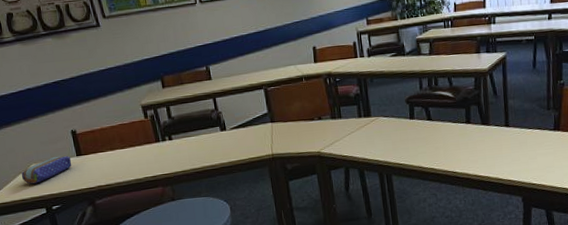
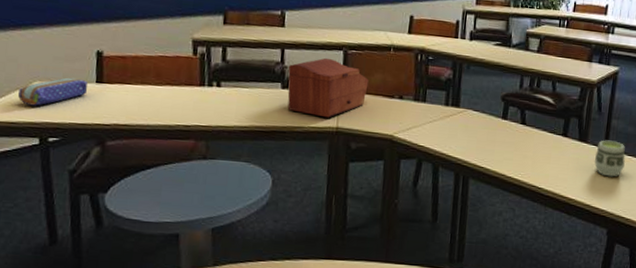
sewing box: none [221,98,291,148] -> present [287,57,369,118]
cup: none [498,118,527,151] -> present [594,140,625,177]

